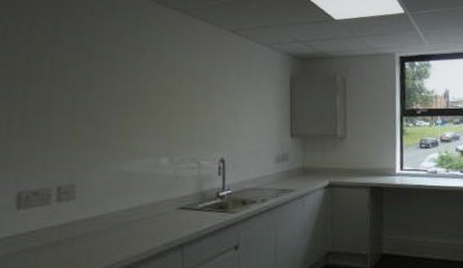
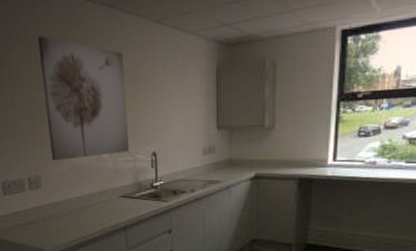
wall art: none [93,31,194,166] -> present [38,36,130,161]

